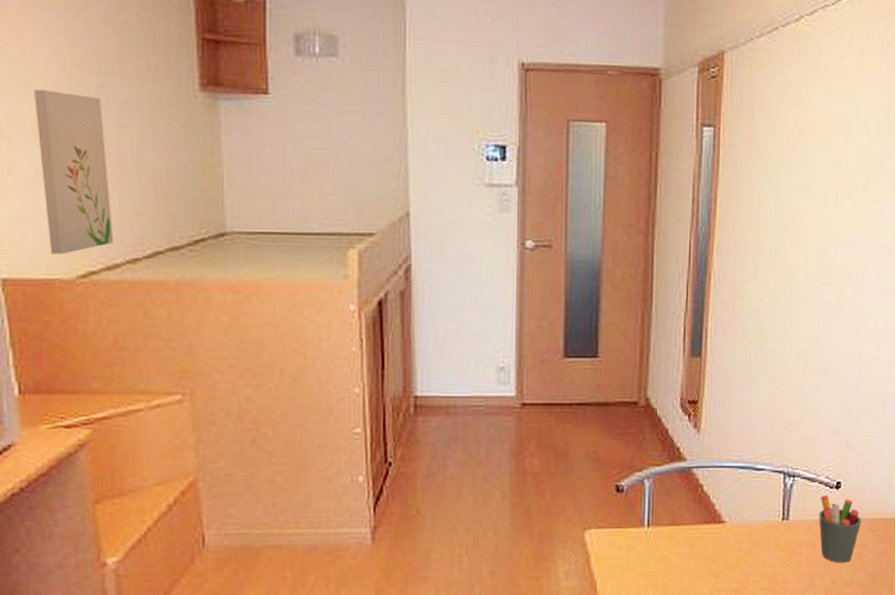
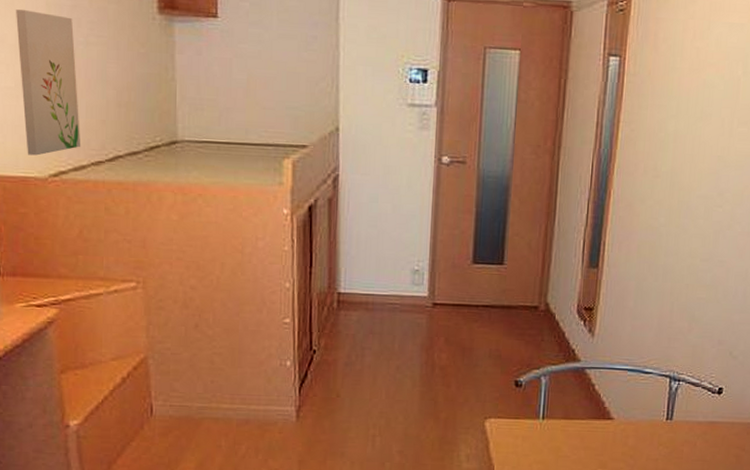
pen holder: present [819,495,862,563] -> none [700,399,741,462]

